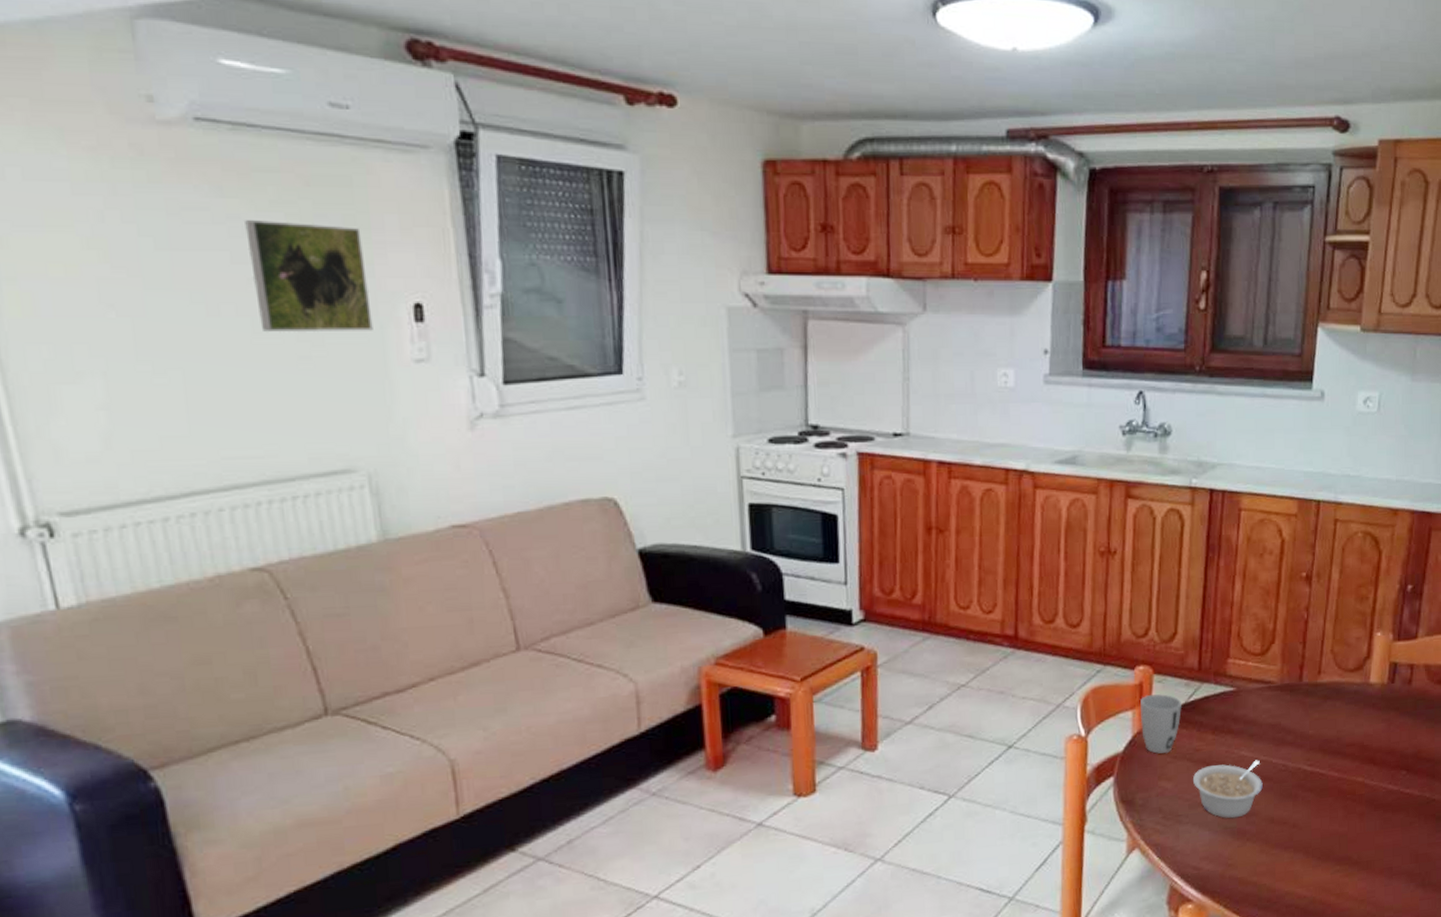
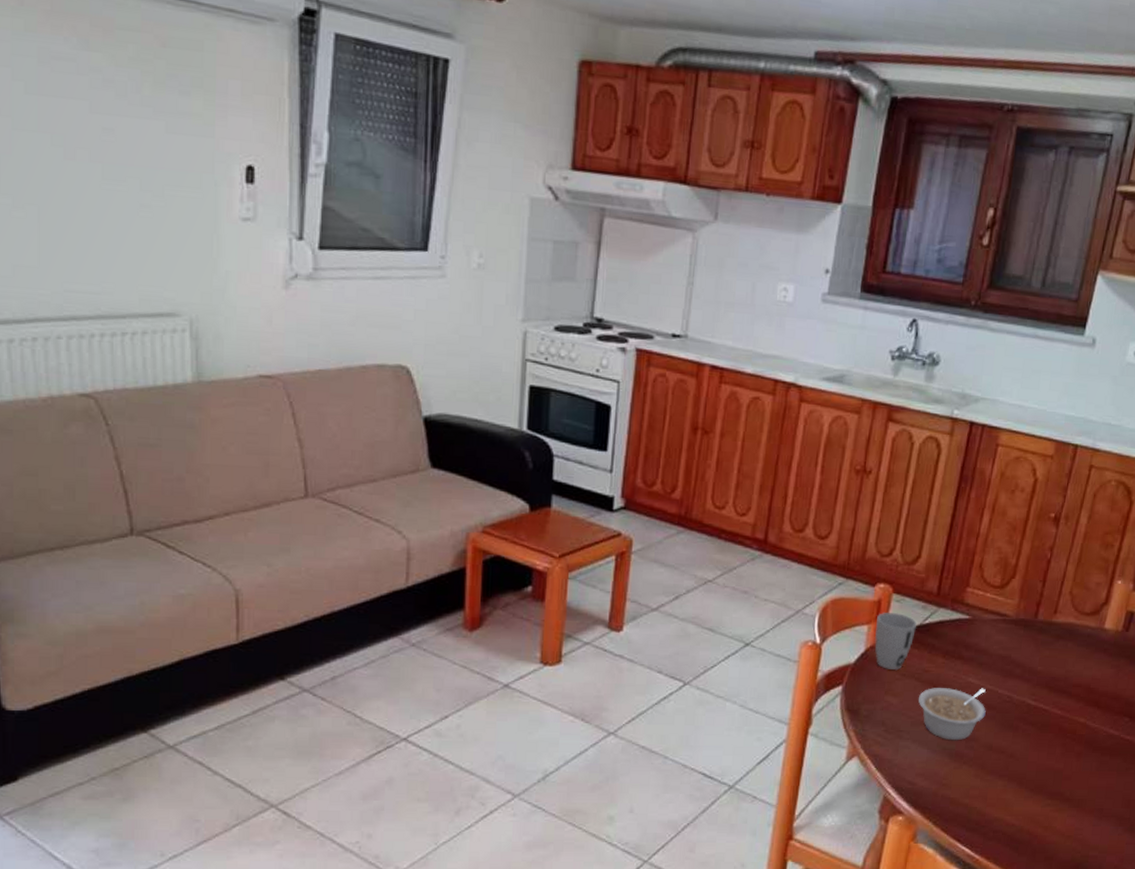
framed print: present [245,220,373,332] -> none [105,74,208,187]

